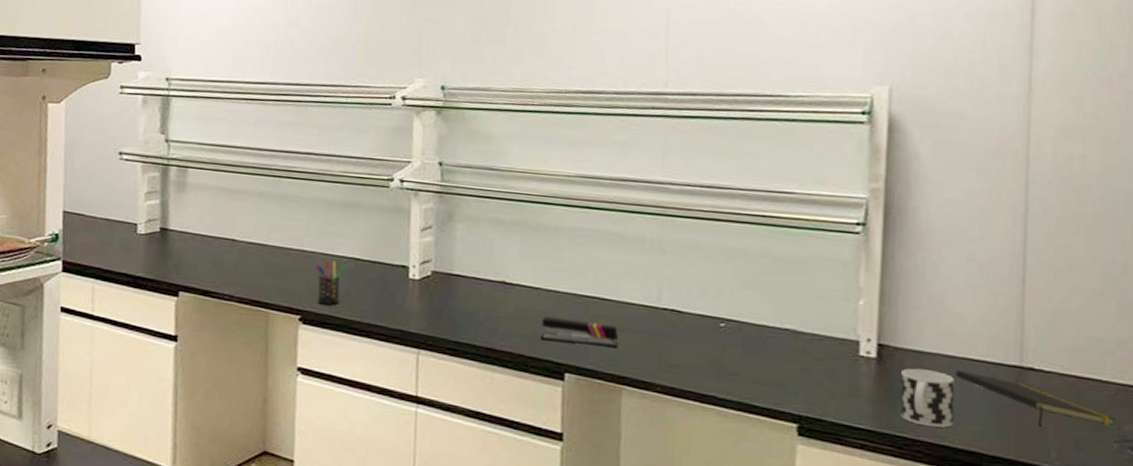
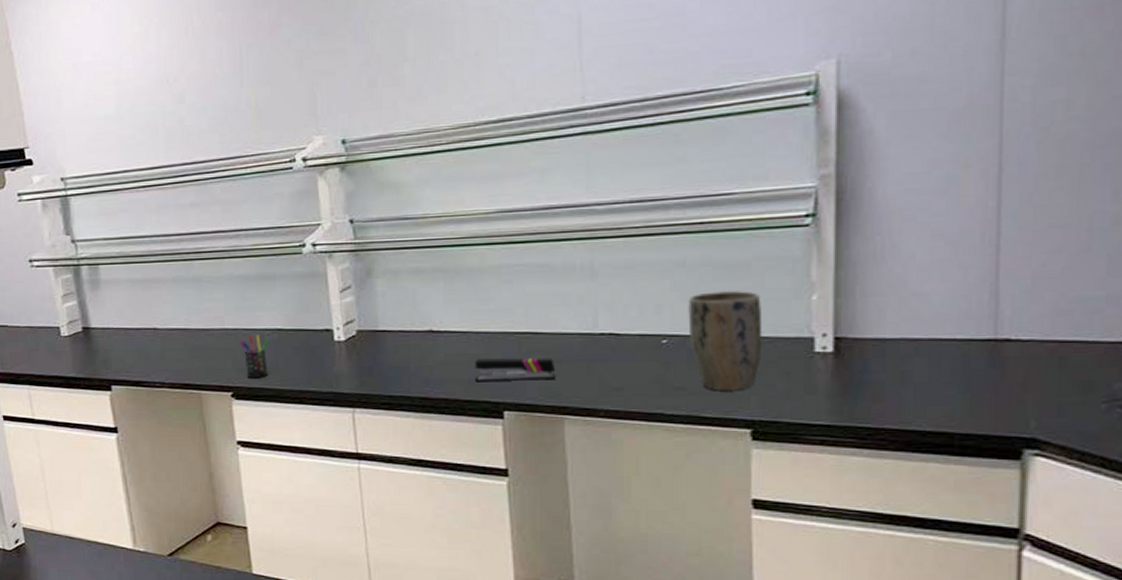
plant pot: none [745,283,813,384] -> present [688,290,763,391]
cup: present [900,368,955,428] -> none [861,356,922,414]
notepad: present [955,369,1116,427] -> none [921,351,1104,398]

